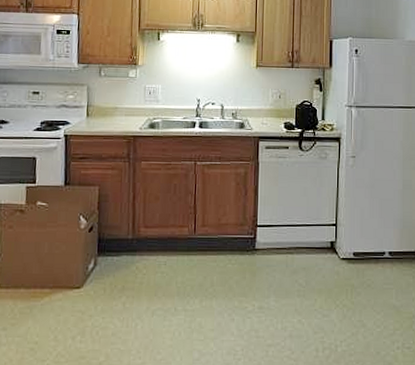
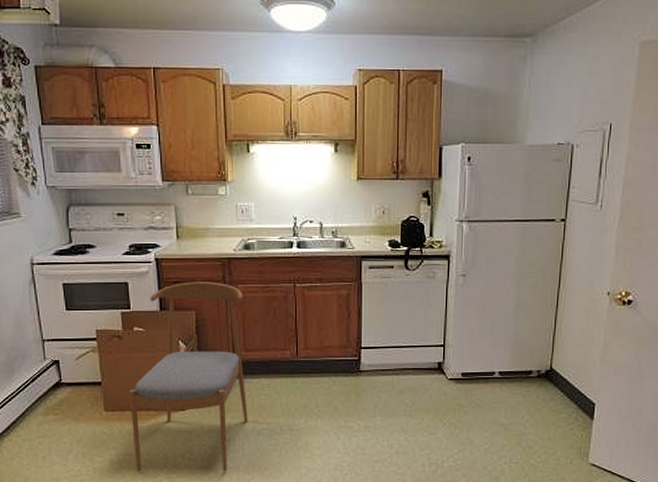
dining chair: none [24,158,146,356] -> present [129,282,248,472]

